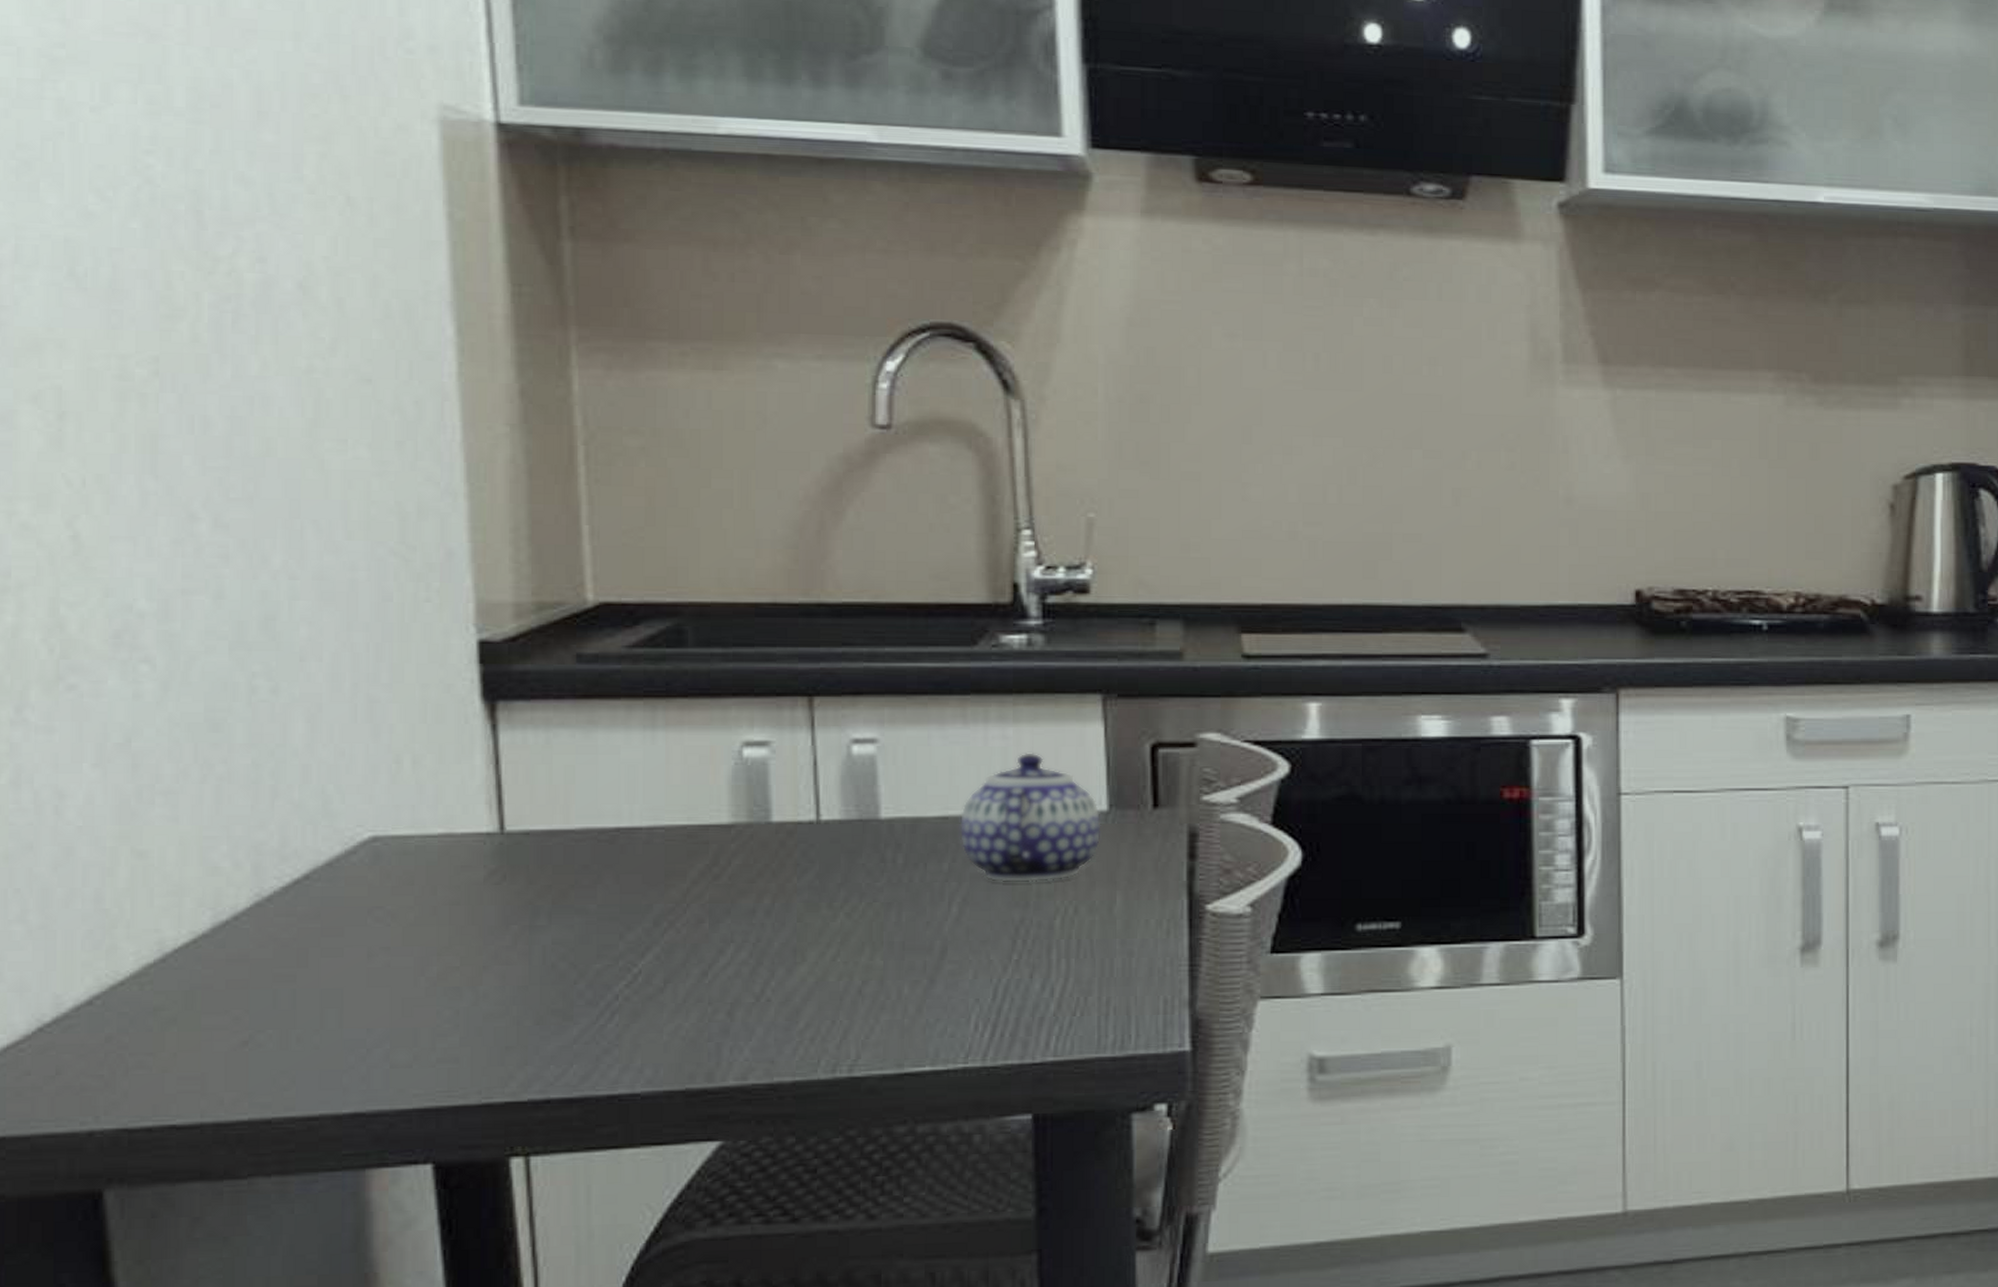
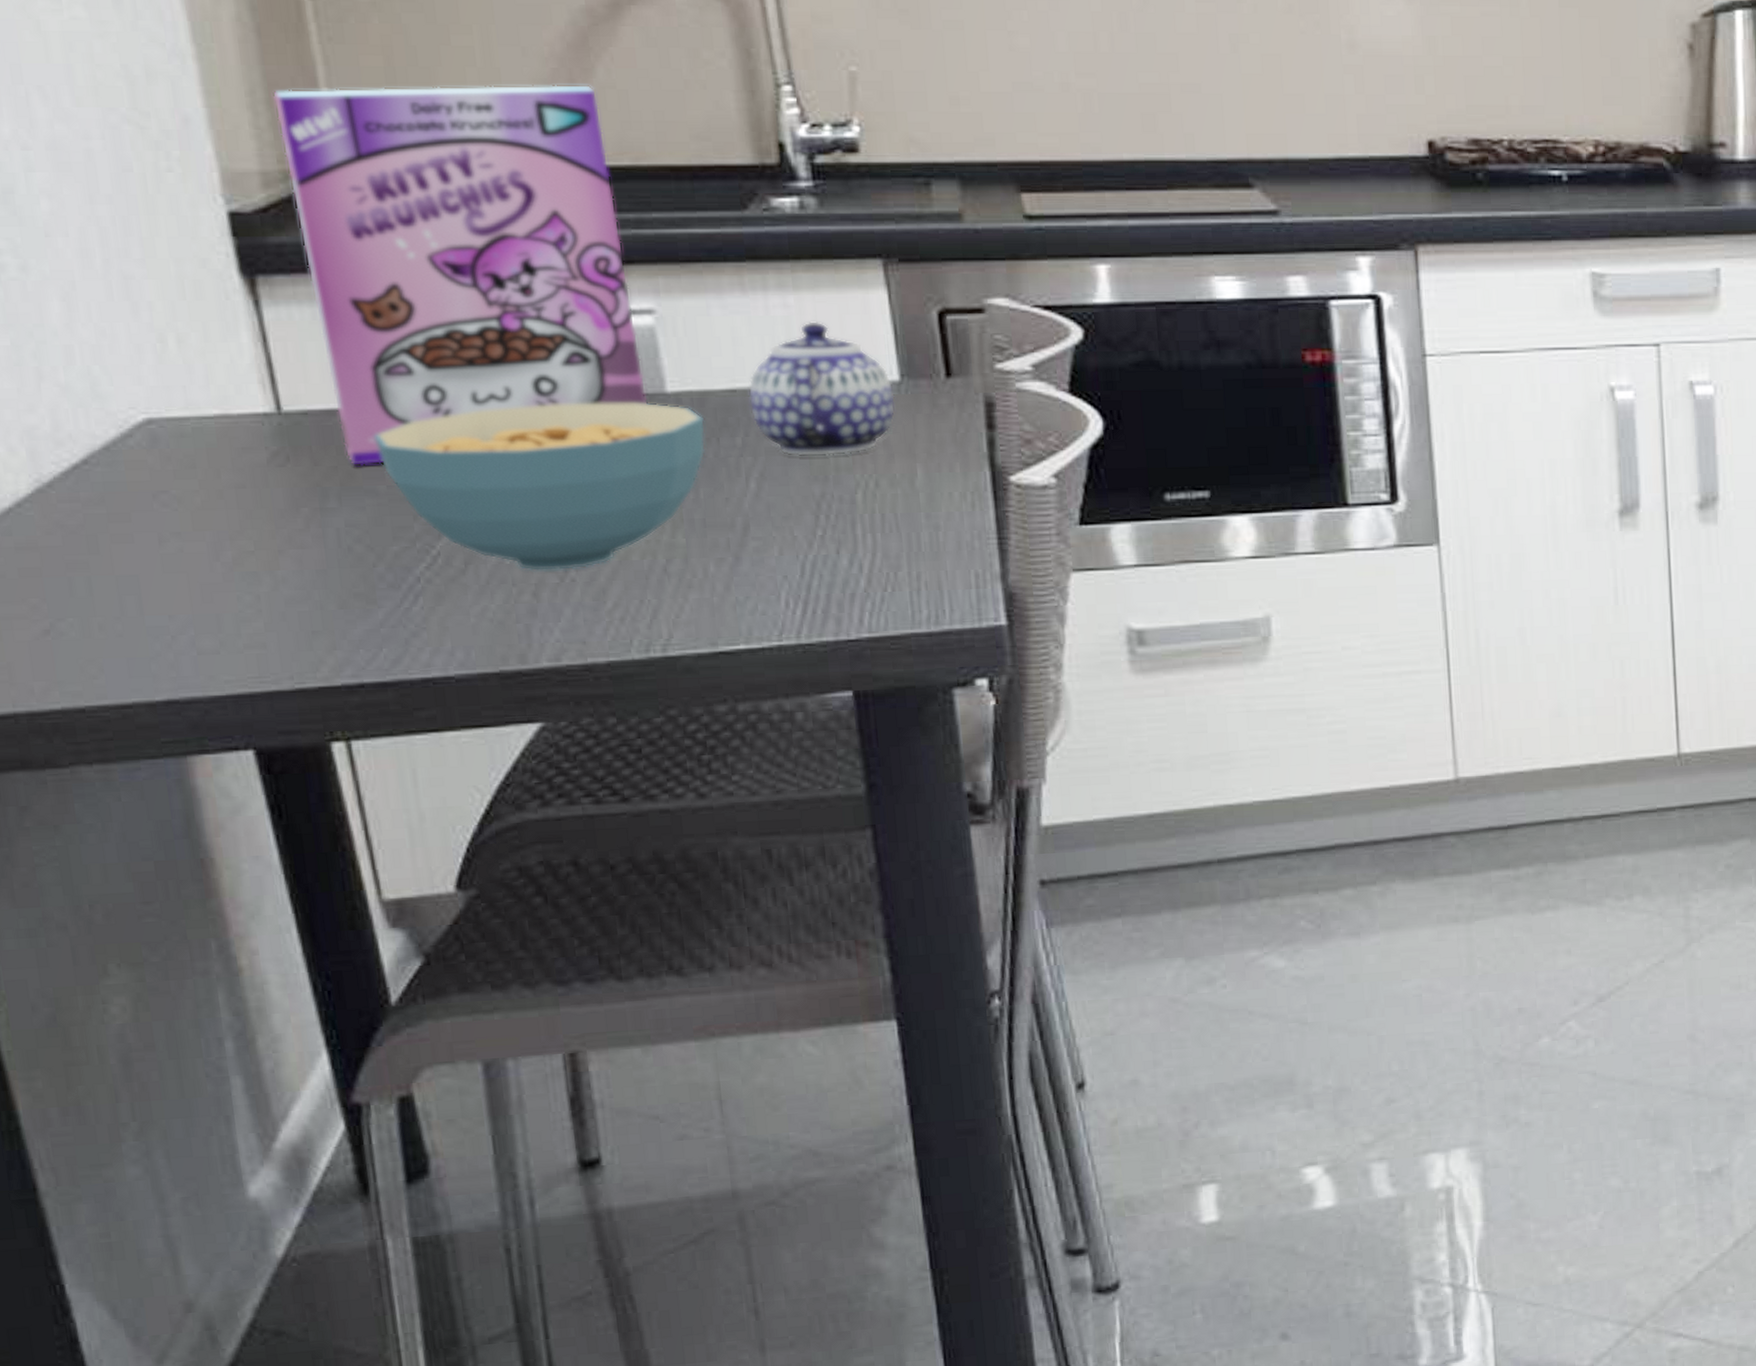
cereal box: none [536,525,862,885] -> present [273,84,649,465]
cereal bowl: none [590,828,915,991] -> present [373,402,706,572]

